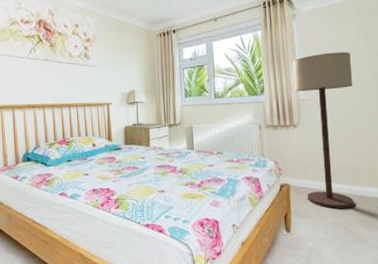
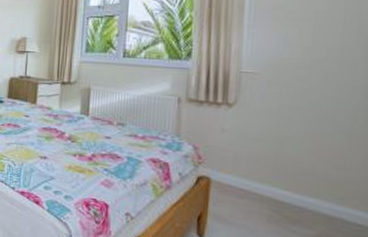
floor lamp: present [293,51,354,209] -> none [235,13,330,226]

